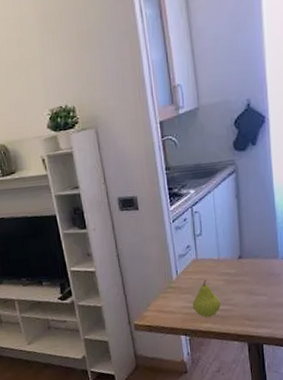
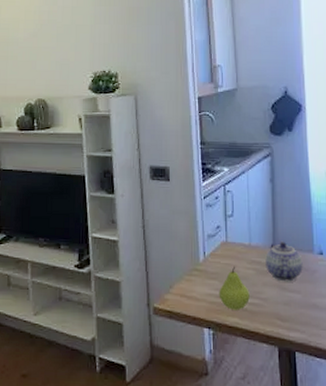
teapot: none [234,251,269,288] -> present [265,241,303,282]

